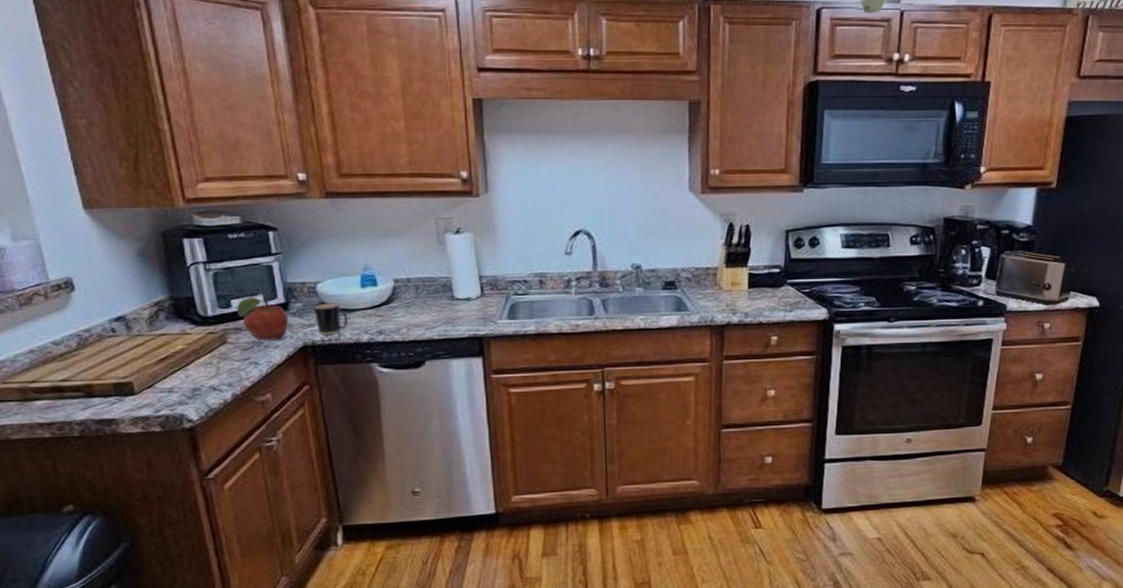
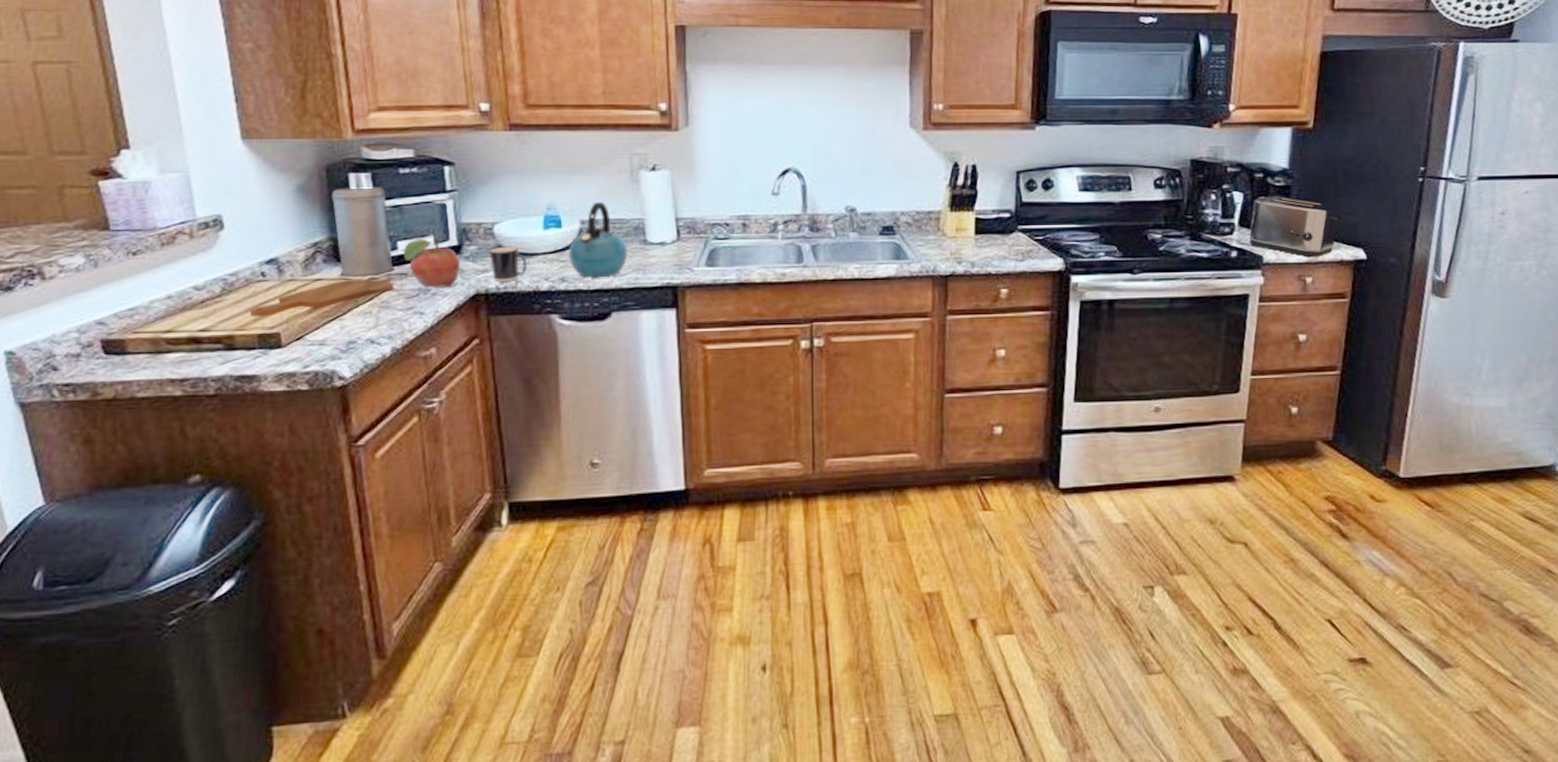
cutting board: none [103,333,231,369] -> present [249,278,395,318]
canister: none [169,250,229,332] -> present [331,186,394,277]
kettle: none [385,262,438,330] -> present [569,202,629,277]

